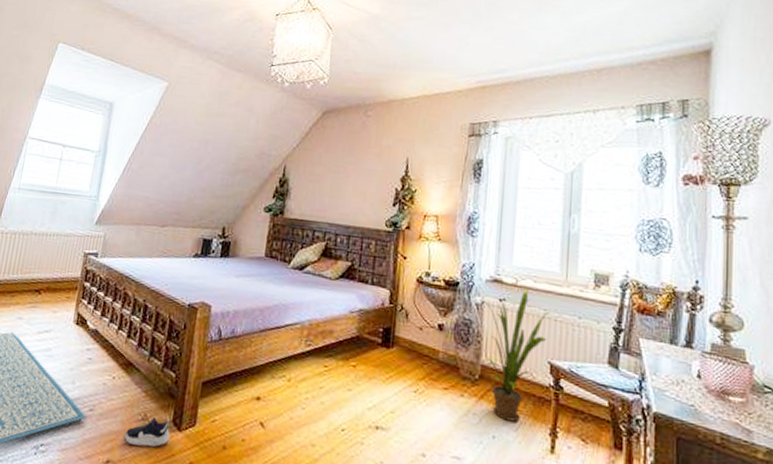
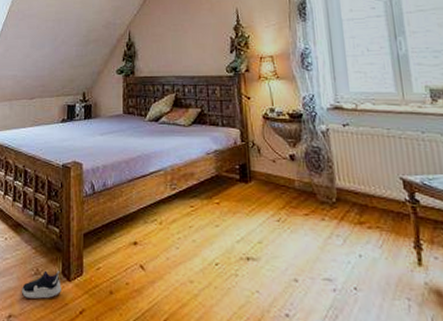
house plant: present [479,288,552,422] -> none [324,111,395,239]

